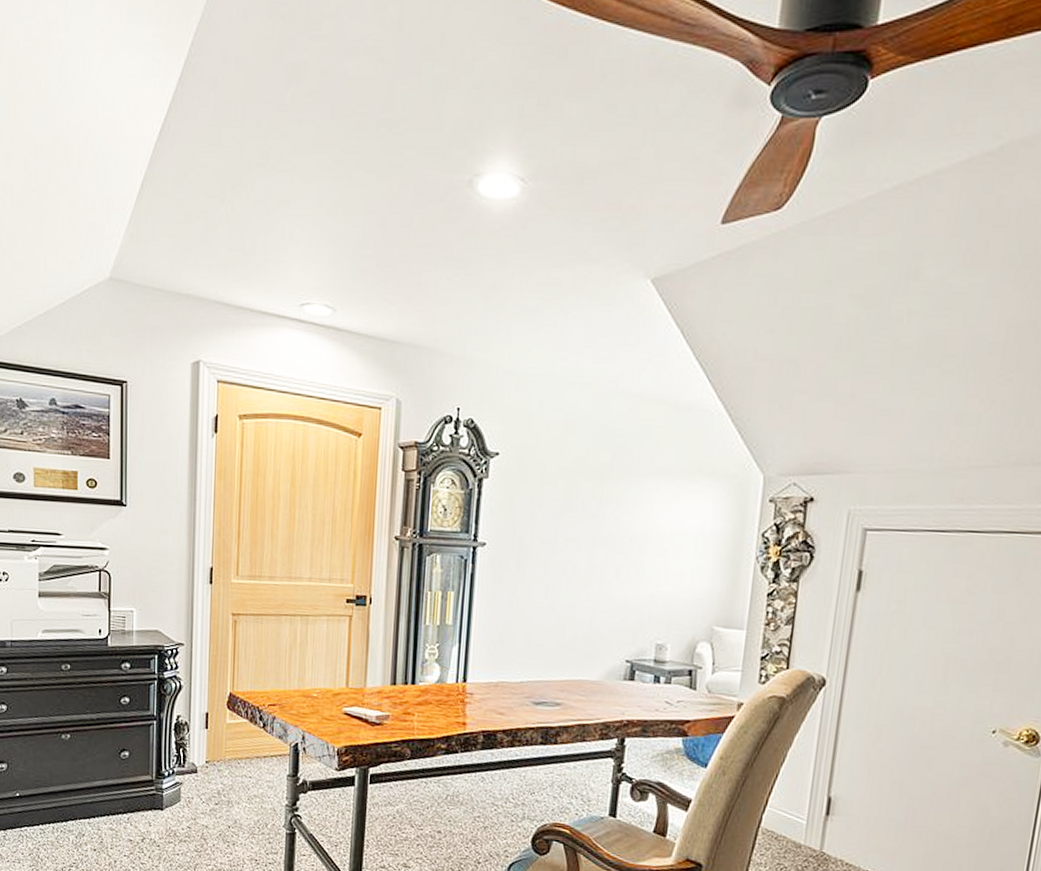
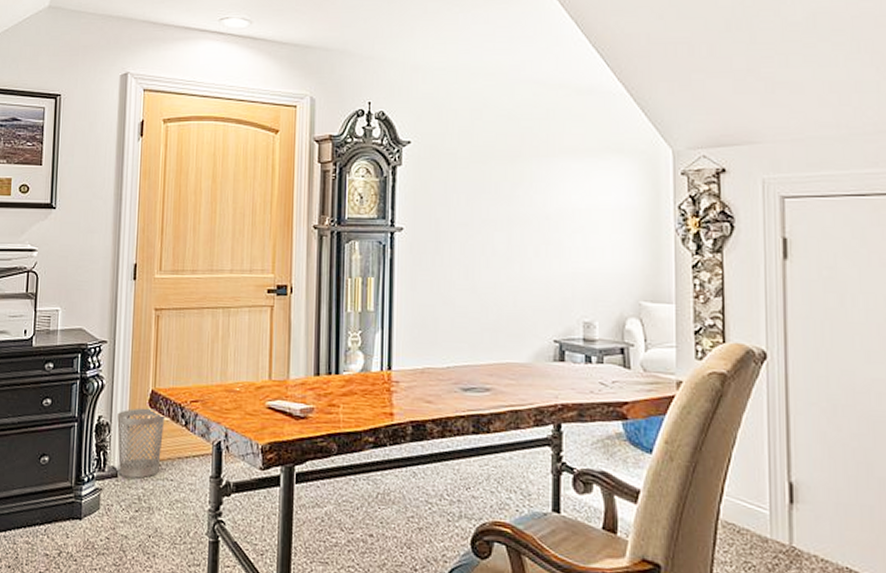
wastebasket: none [196,709,244,775] -> present [117,408,166,479]

